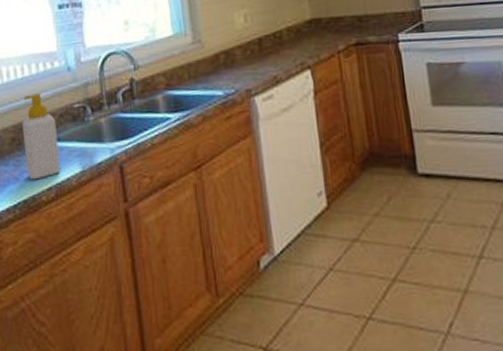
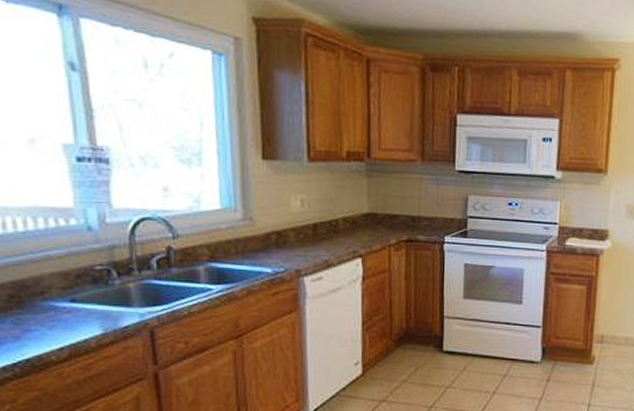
soap bottle: present [22,93,60,180] -> none [24,250,75,340]

